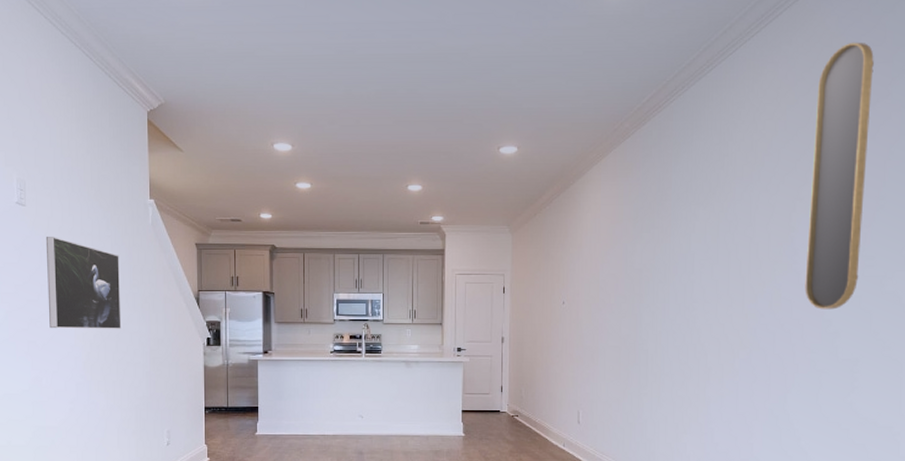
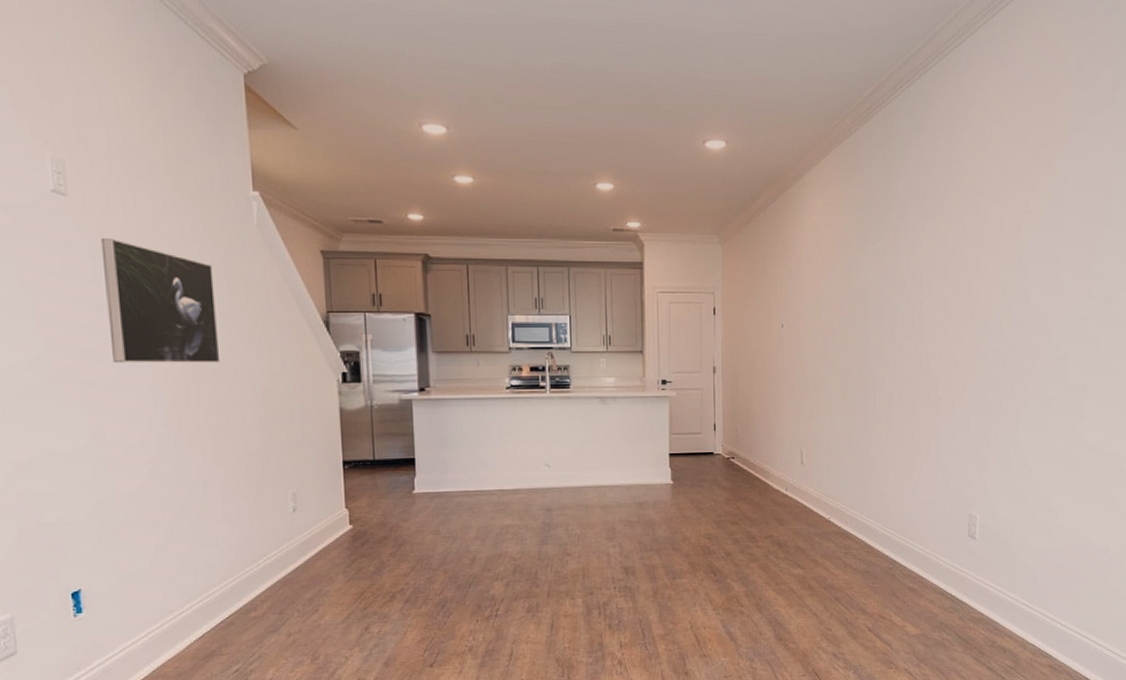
home mirror: present [805,42,874,310] -> none [1034,41,1099,332]

